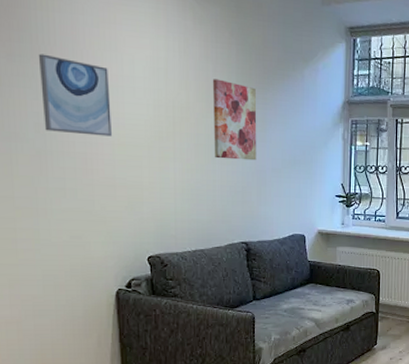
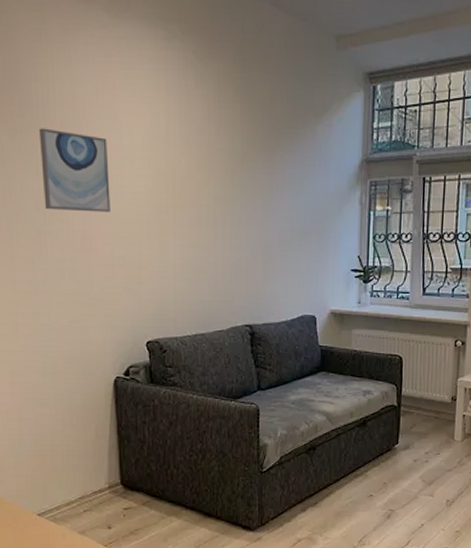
wall art: present [213,79,257,161] -> none [216,143,263,233]

